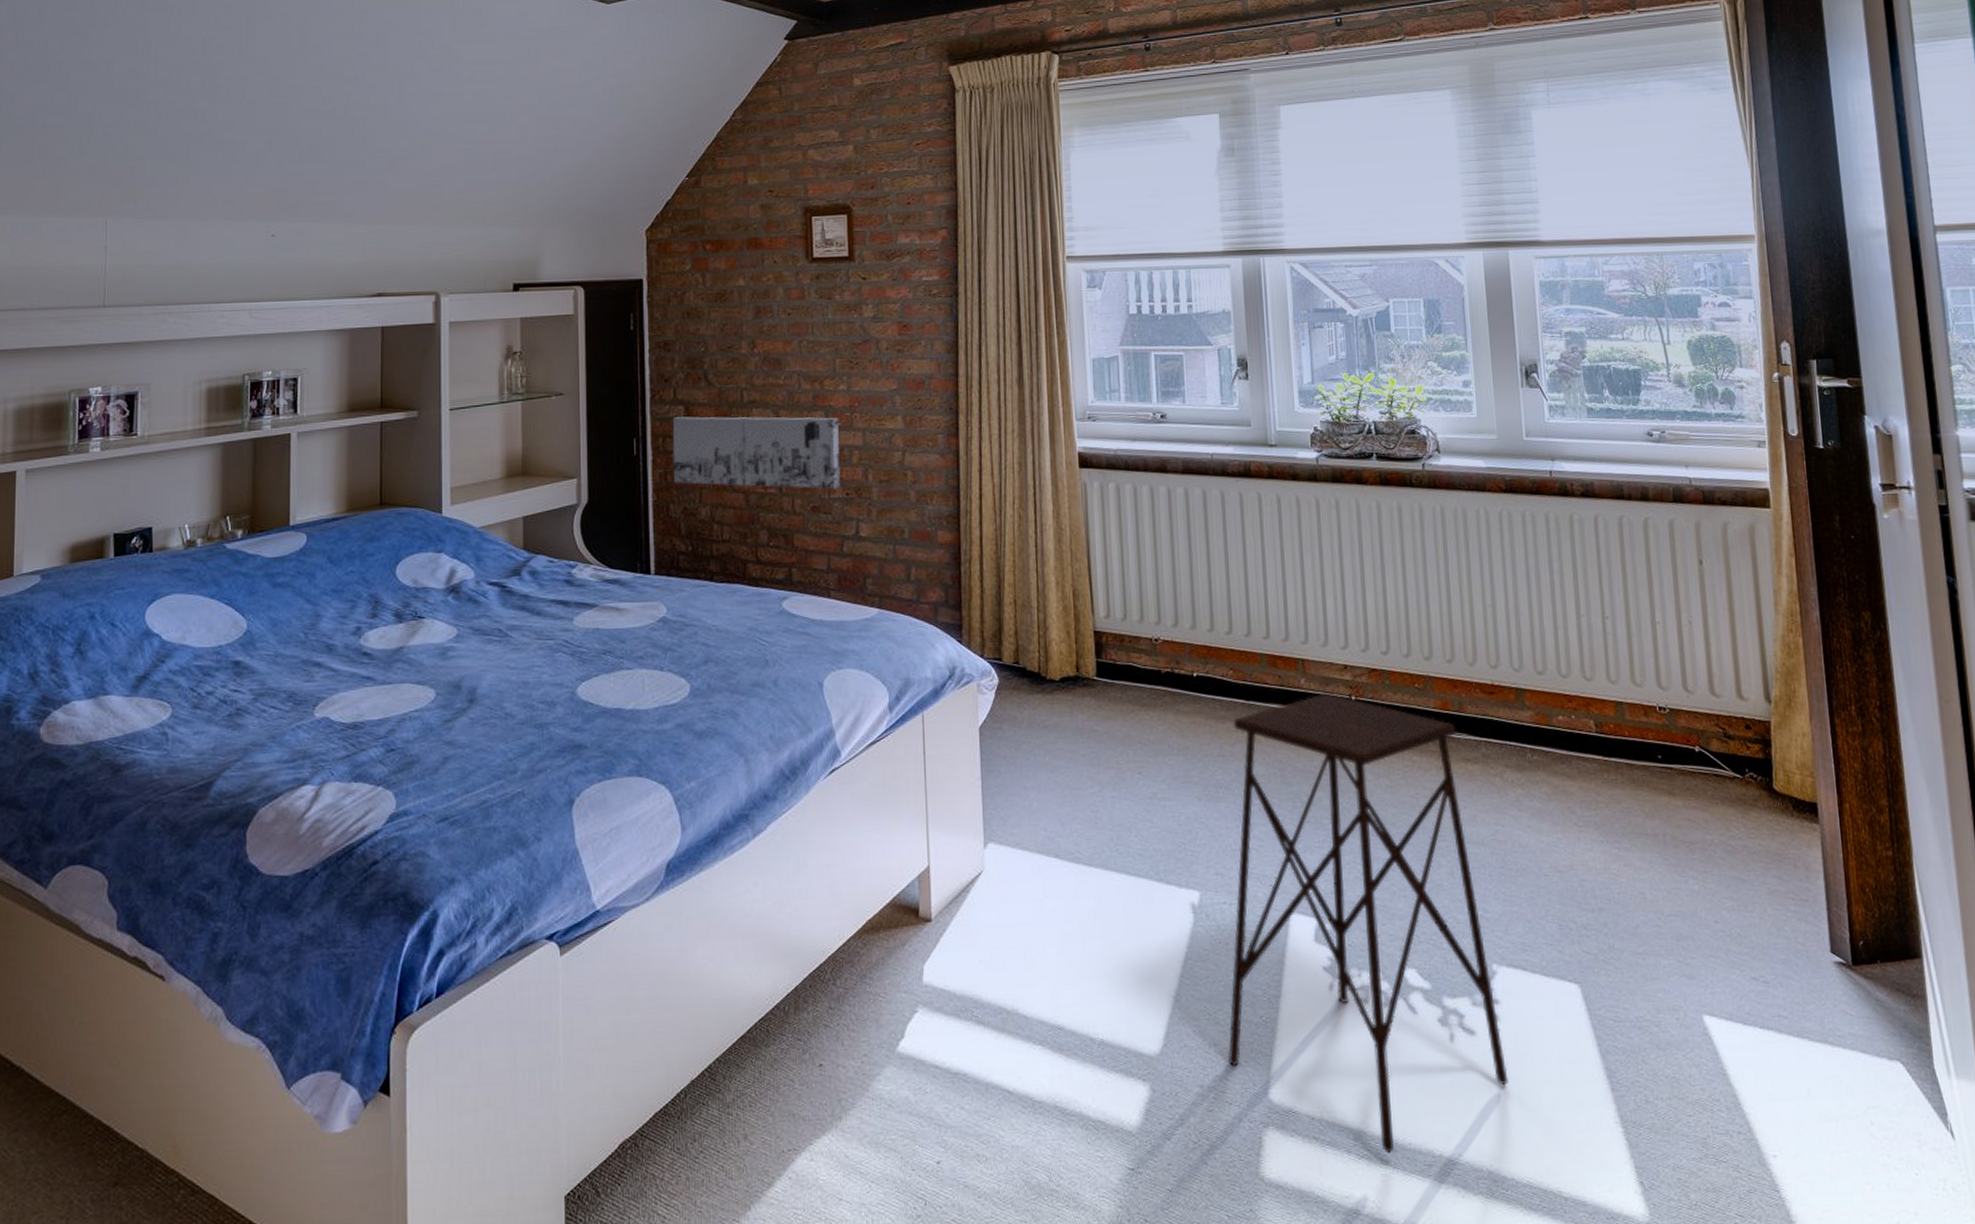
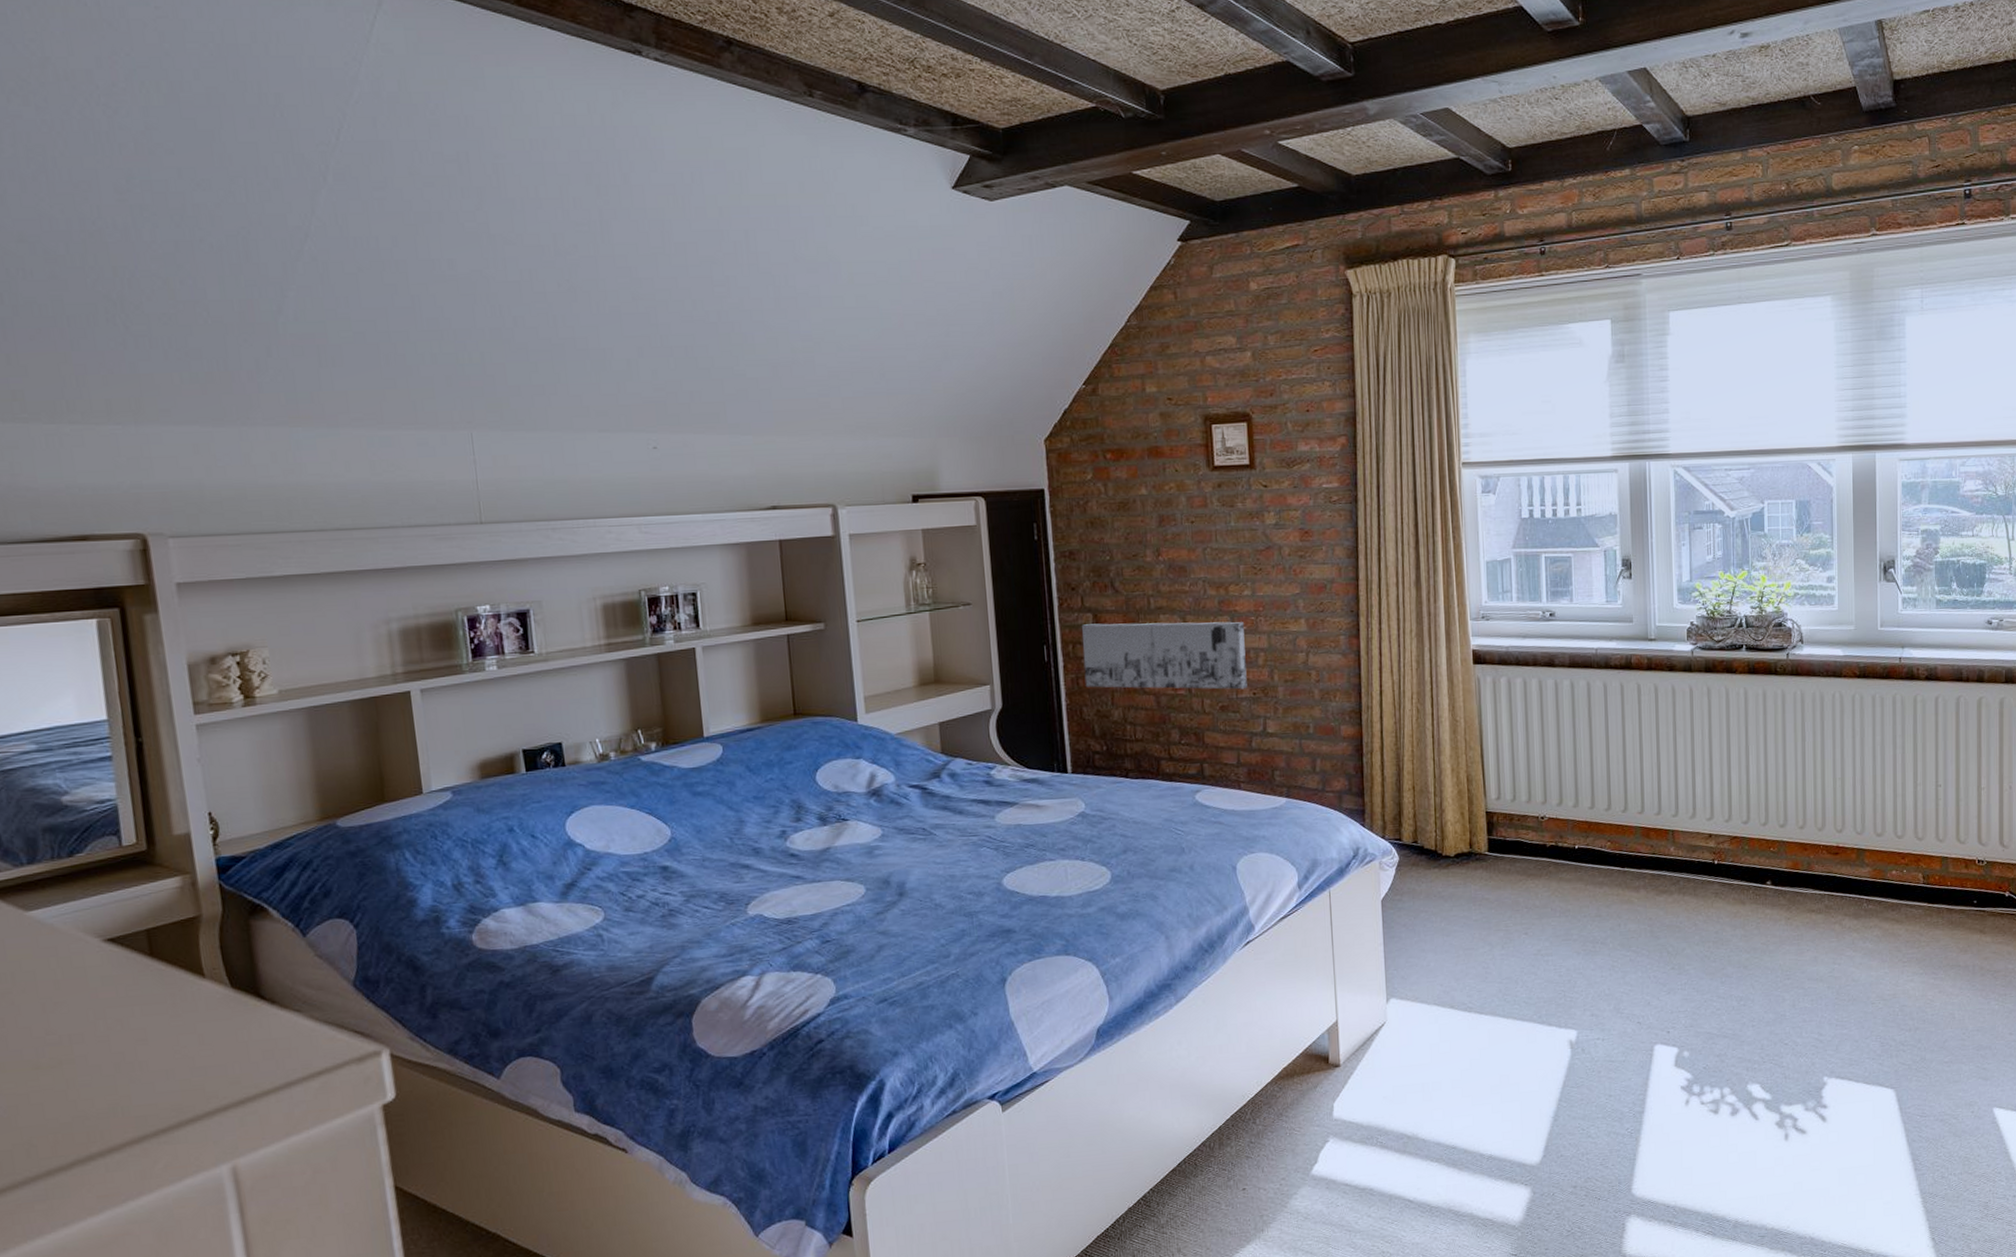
side table: present [1227,693,1509,1154] -> none [1597,858,1831,1230]

